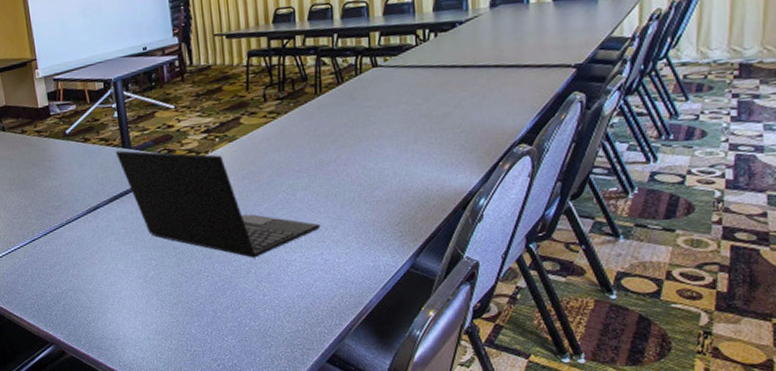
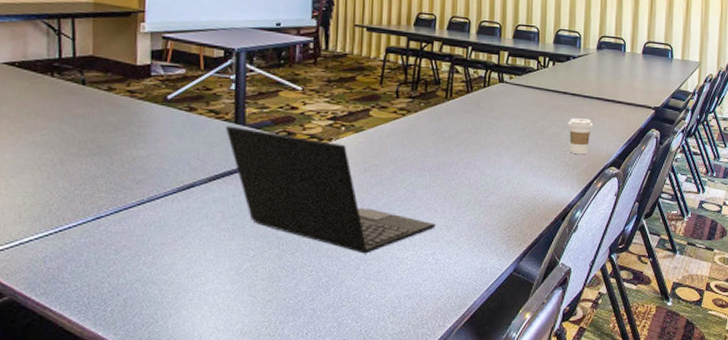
coffee cup: none [460,92,492,135] -> present [568,118,593,155]

